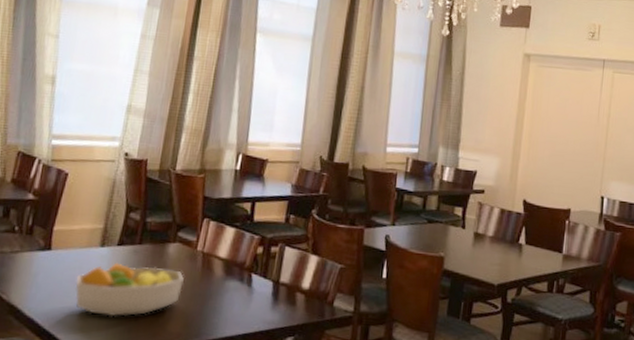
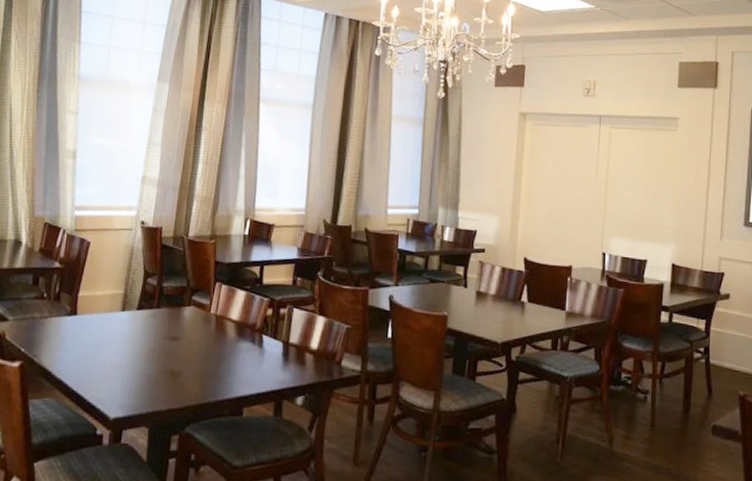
fruit bowl: present [75,262,184,317] -> none [99,326,199,378]

